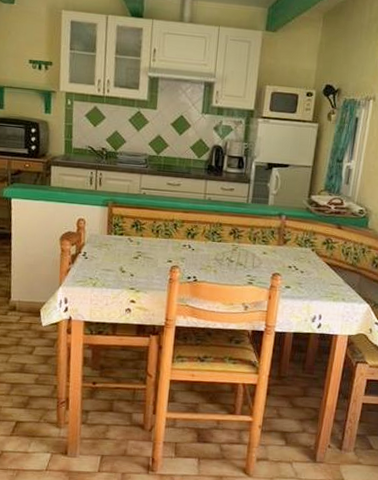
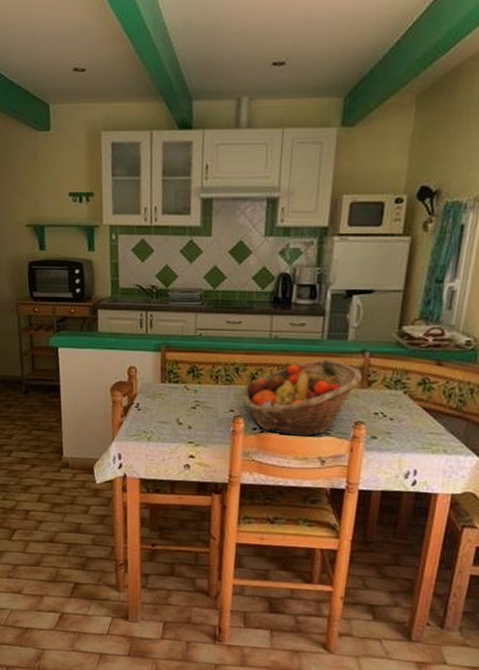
fruit basket: none [179,220,279,286] -> present [242,359,362,438]

